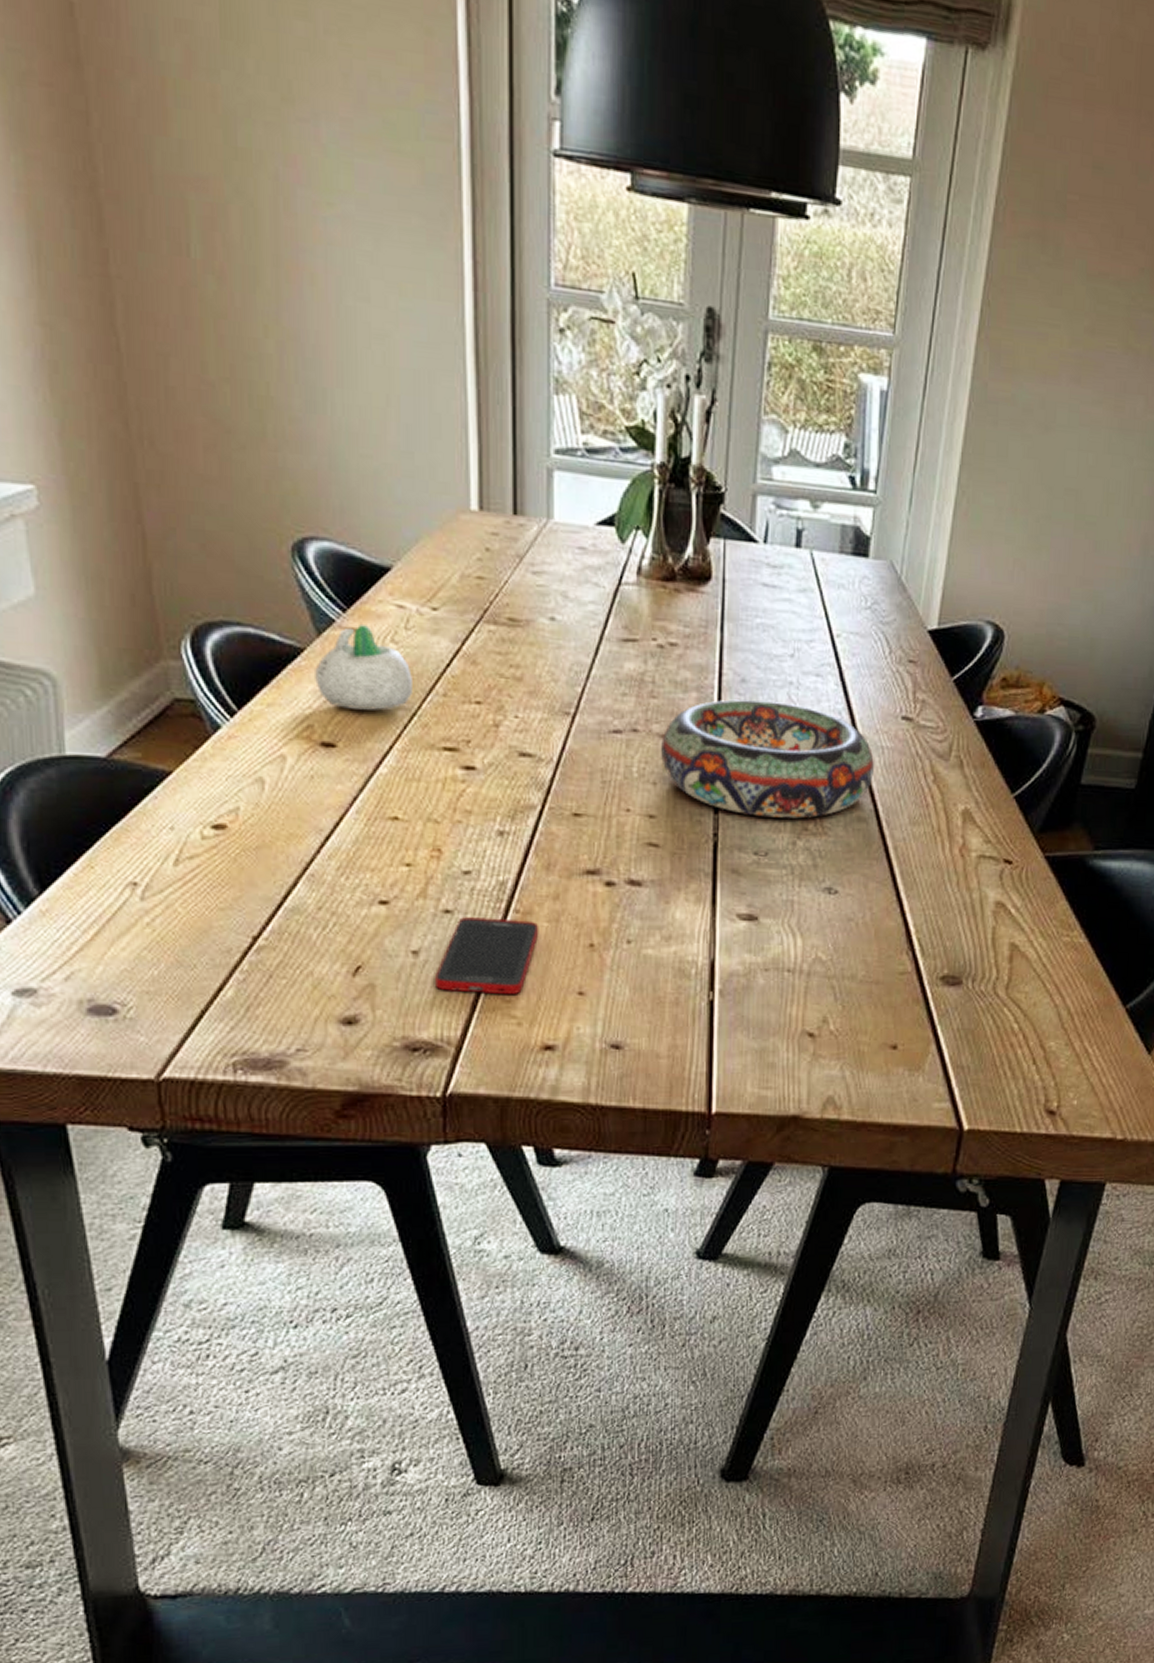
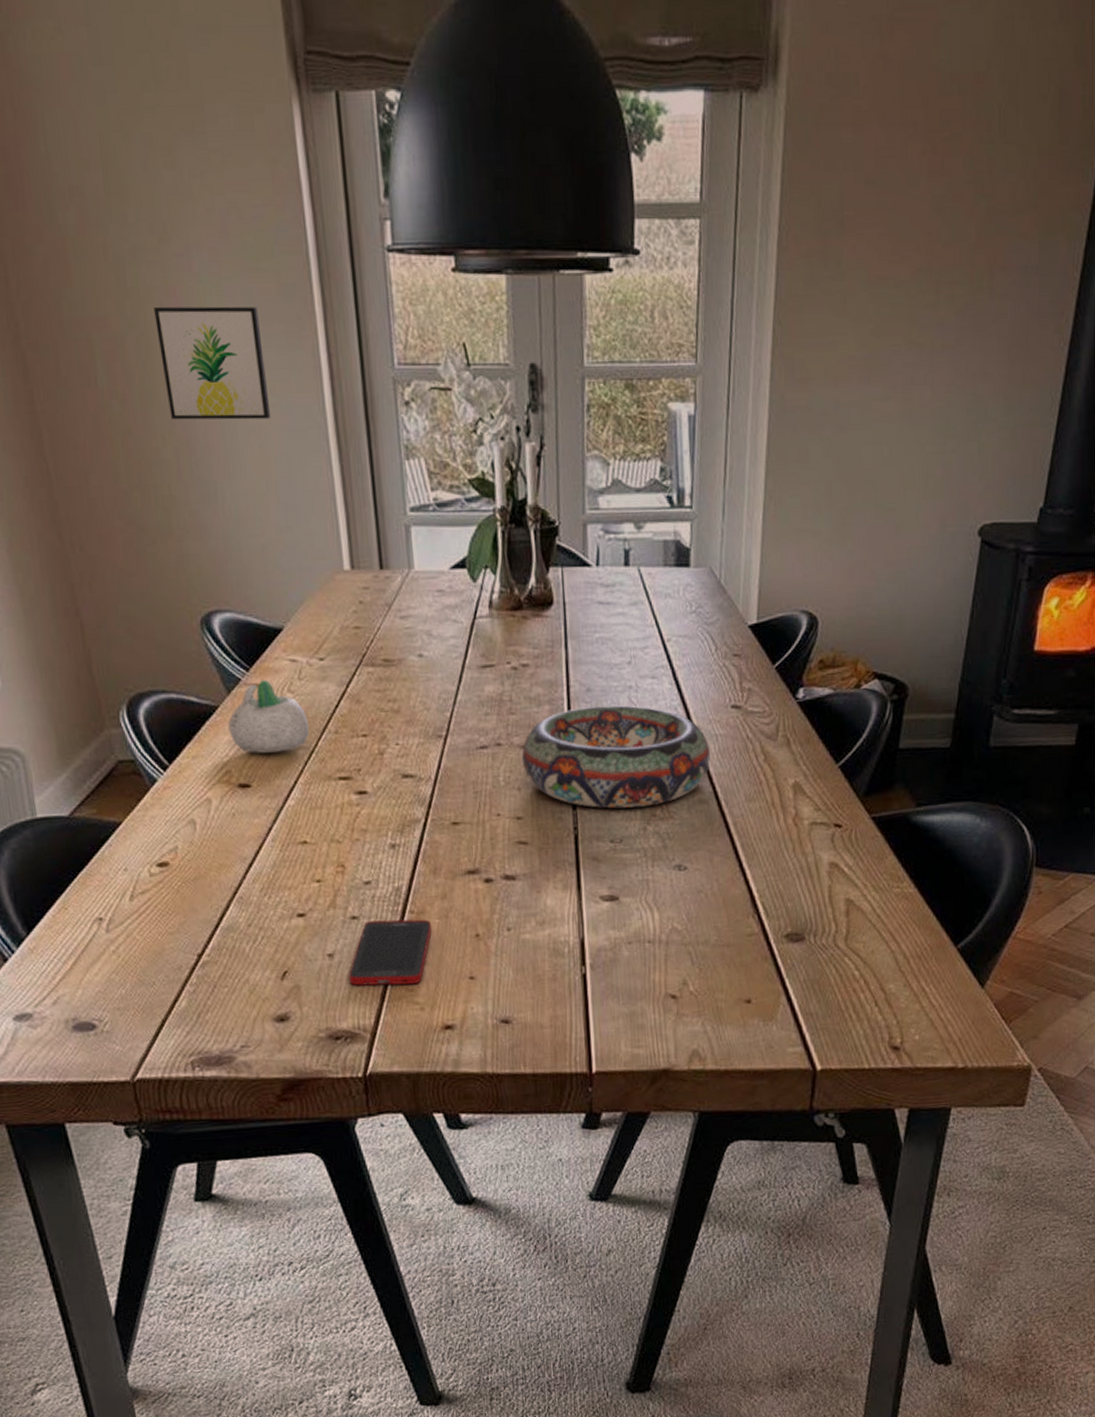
wall art: none [268,174,399,325] -> present [154,306,271,420]

